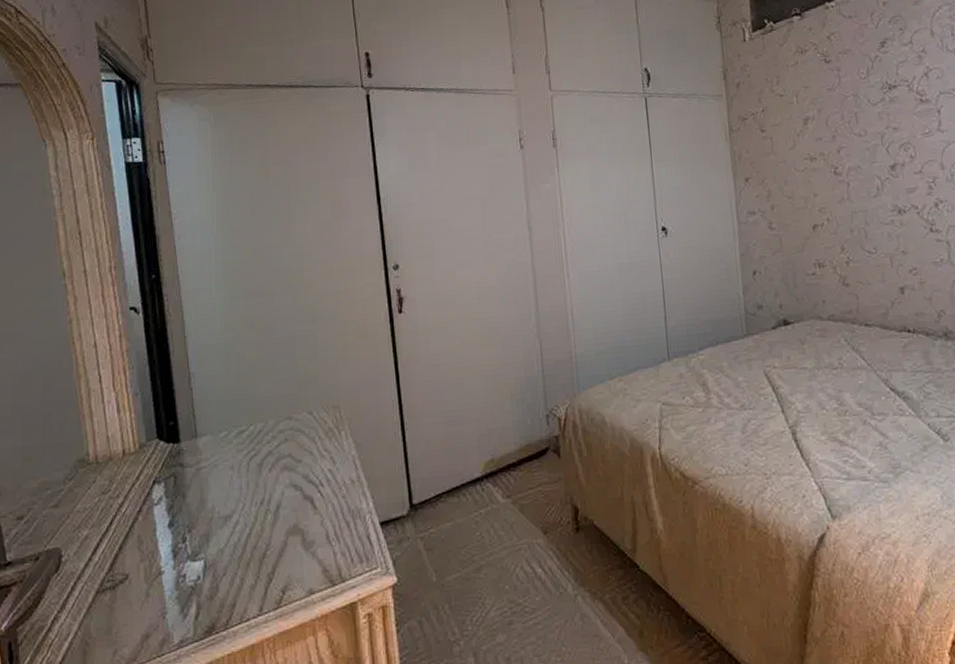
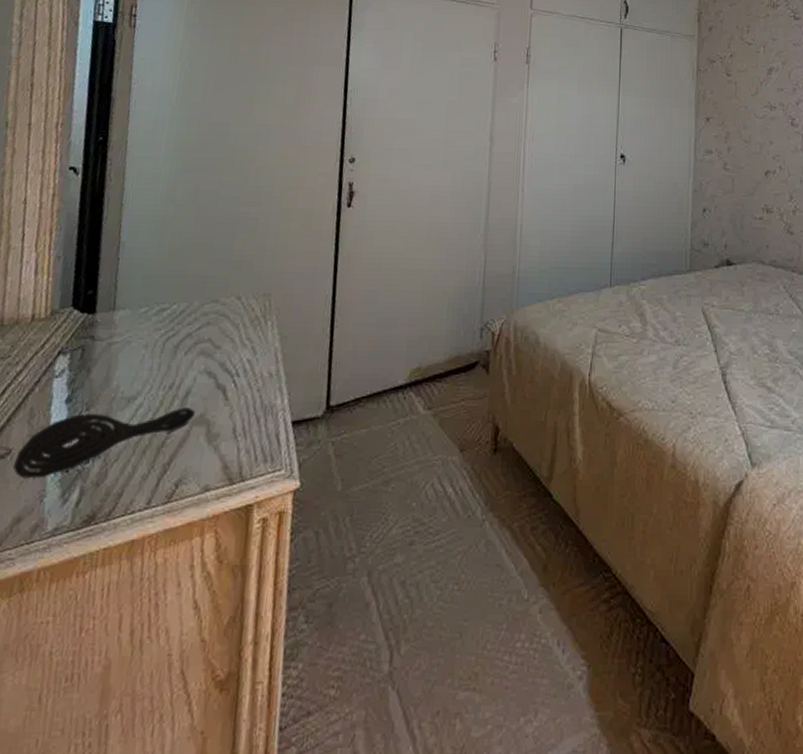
hairbrush: none [132,520,288,600] -> present [12,408,195,480]

